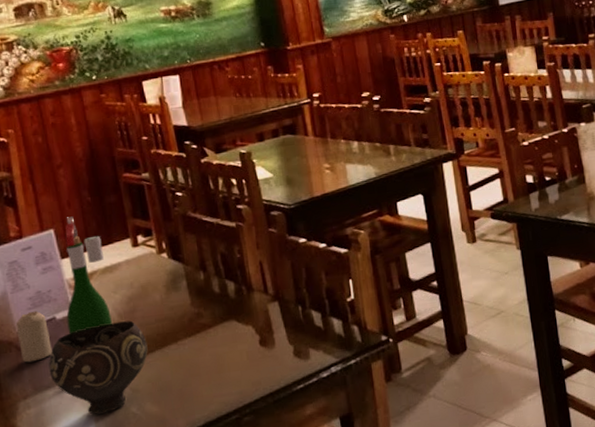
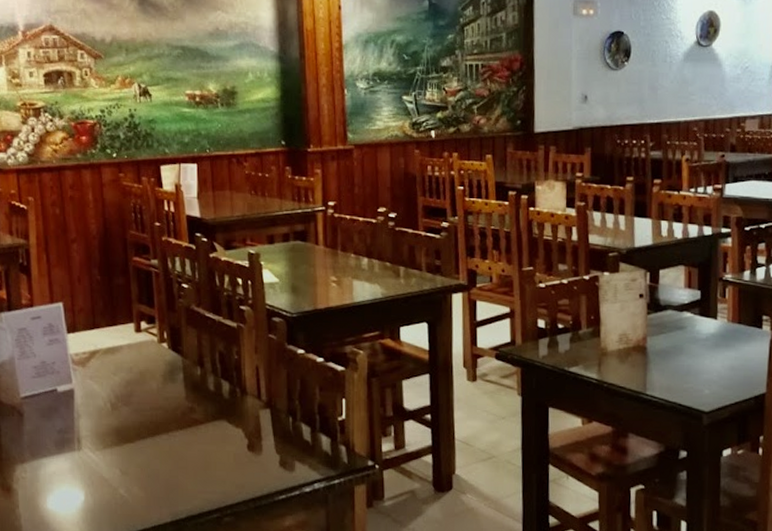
candle: present [15,310,52,363] -> none [20,380,51,429]
bowl: present [48,320,148,415] -> none [47,403,140,491]
wine bottle: present [65,216,112,334] -> none [67,292,109,408]

